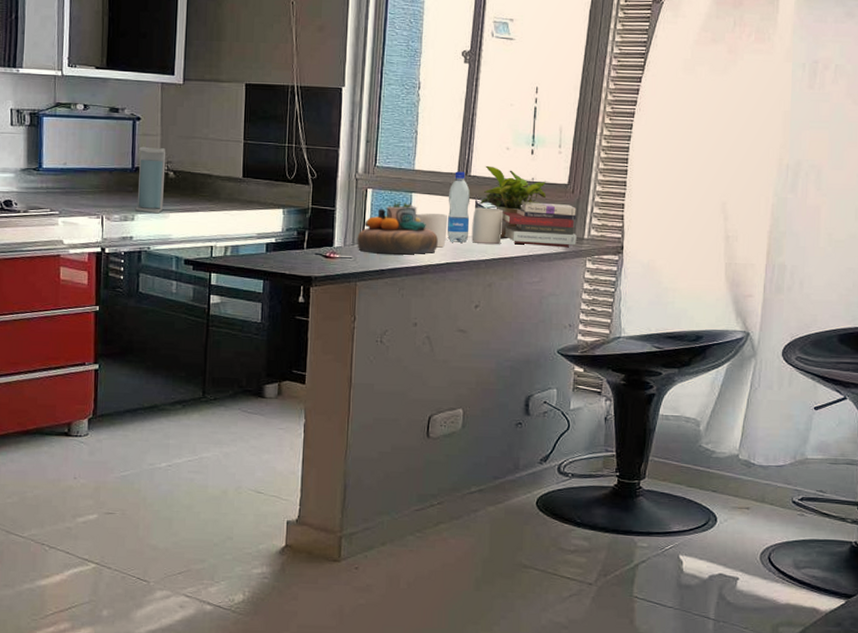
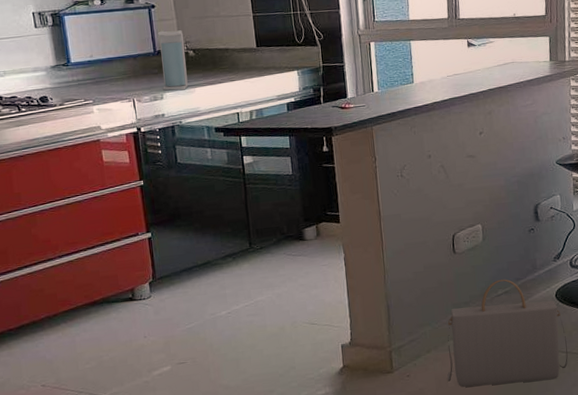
decorative bowl: present [357,201,438,255] -> none [367,49,439,100]
shopping bag: none [400,475,542,599] -> present [447,279,568,387]
mug: present [416,213,447,248] -> none [416,56,446,86]
bottle: present [446,171,471,244] -> none [442,16,466,80]
mug: present [471,207,504,245] -> none [466,44,494,78]
potted plant: present [479,165,547,240] -> none [470,7,529,71]
books: present [501,201,577,248] -> none [491,33,560,74]

